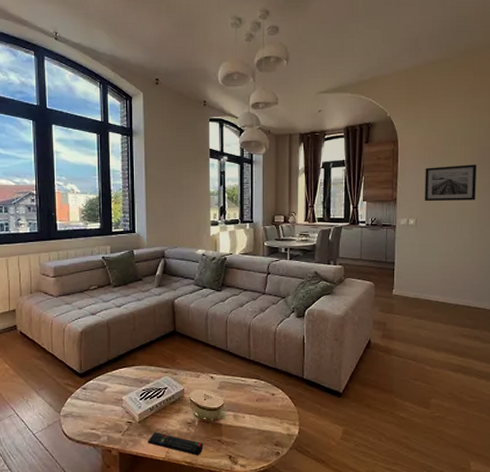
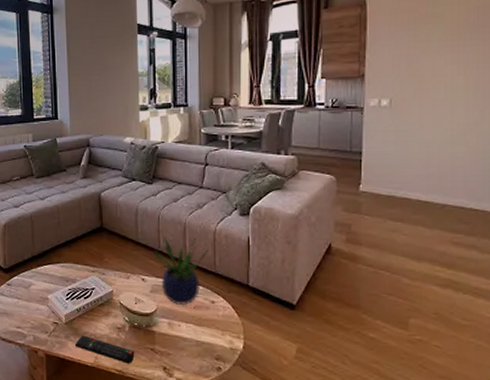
potted plant: none [222,337,270,399] -> present [154,235,208,306]
wall art: present [425,165,477,202] -> none [402,29,475,78]

